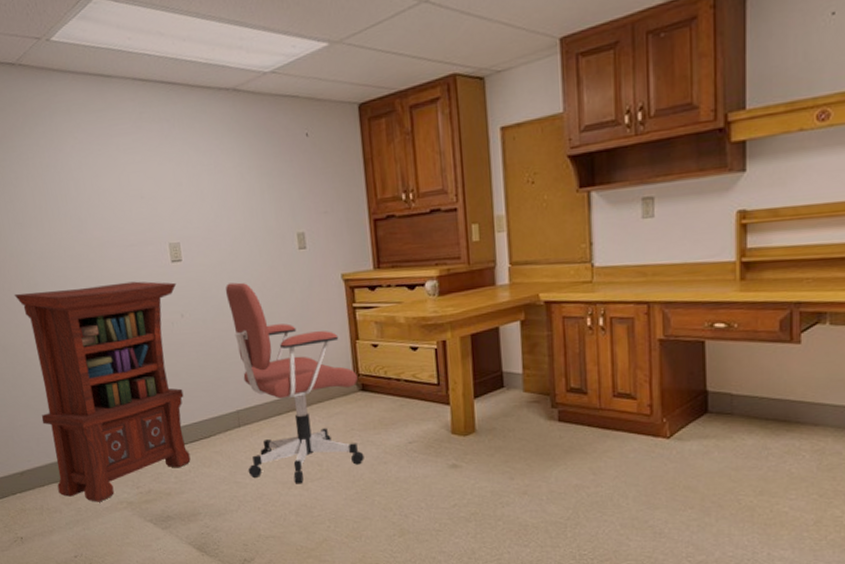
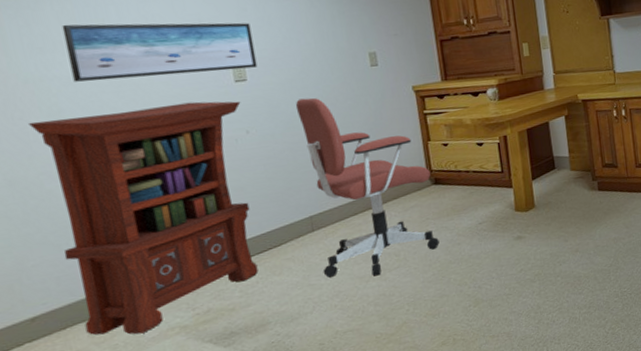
wall art: none [35,198,191,257] -> present [62,22,258,82]

